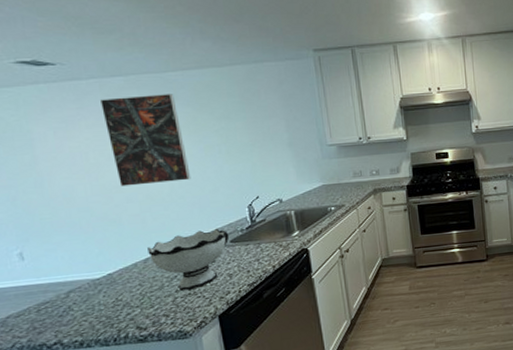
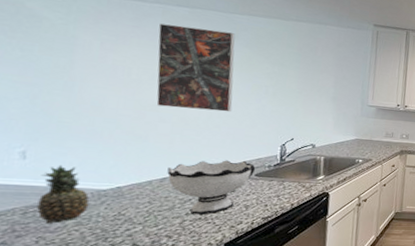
fruit: none [41,260,89,317] -> present [37,165,90,223]

